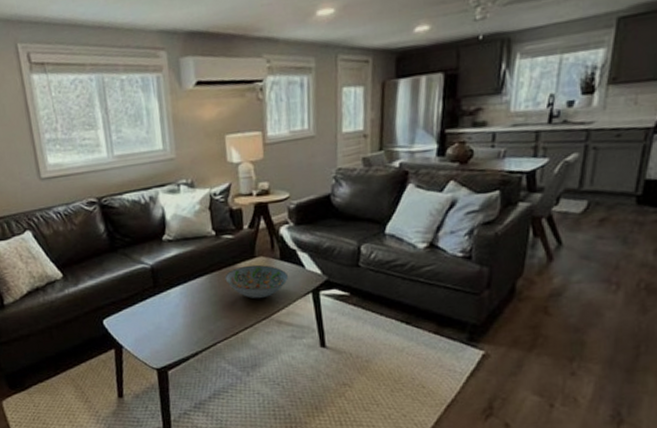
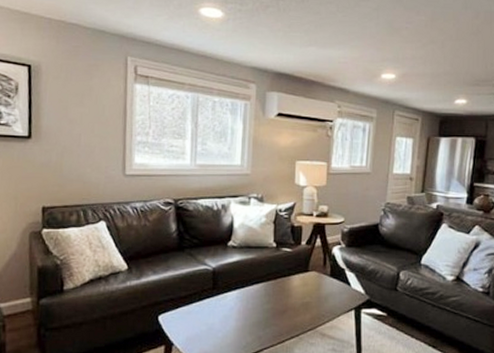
decorative bowl: present [224,264,288,299] -> none [279,278,335,311]

